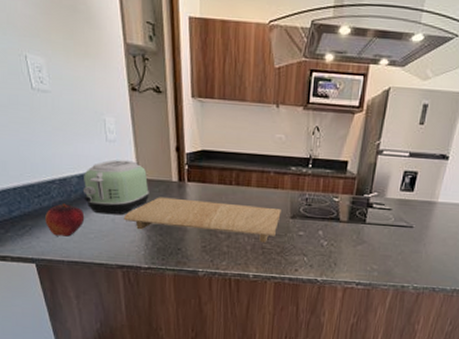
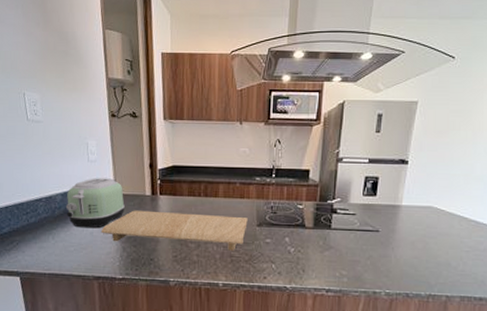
fruit: present [45,203,85,237] -> none [31,219,67,250]

